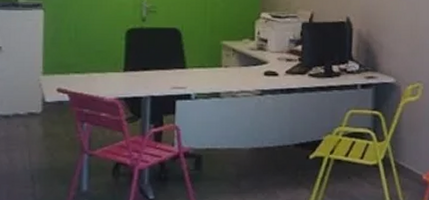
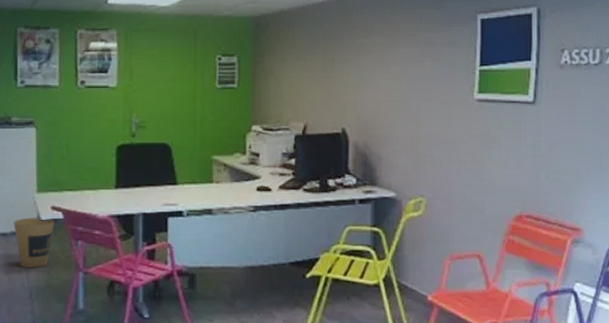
trash can: none [16,99,60,150] -> present [13,217,54,268]

